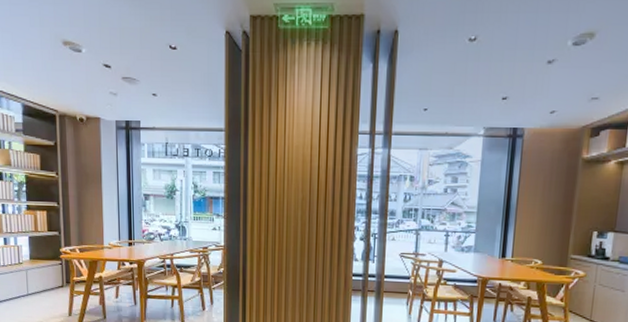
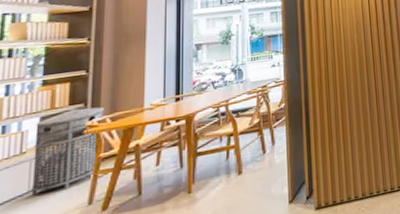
trash can: none [26,235,75,300] -> present [31,106,105,195]

